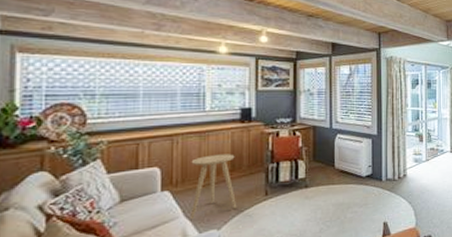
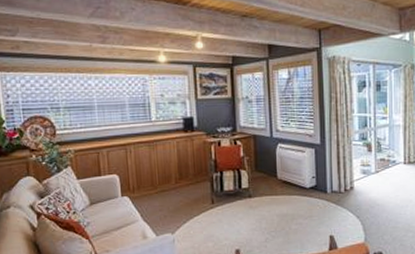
side table: present [190,154,237,220] -> none [144,163,187,224]

